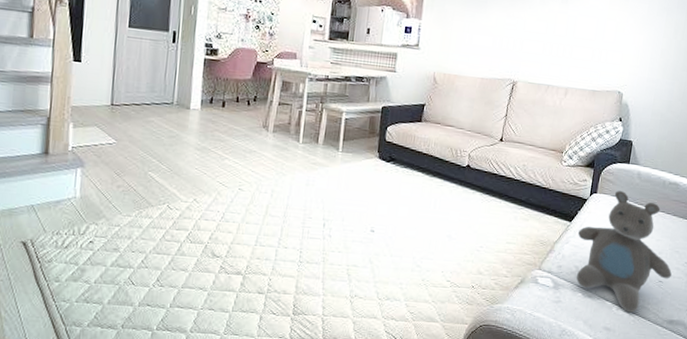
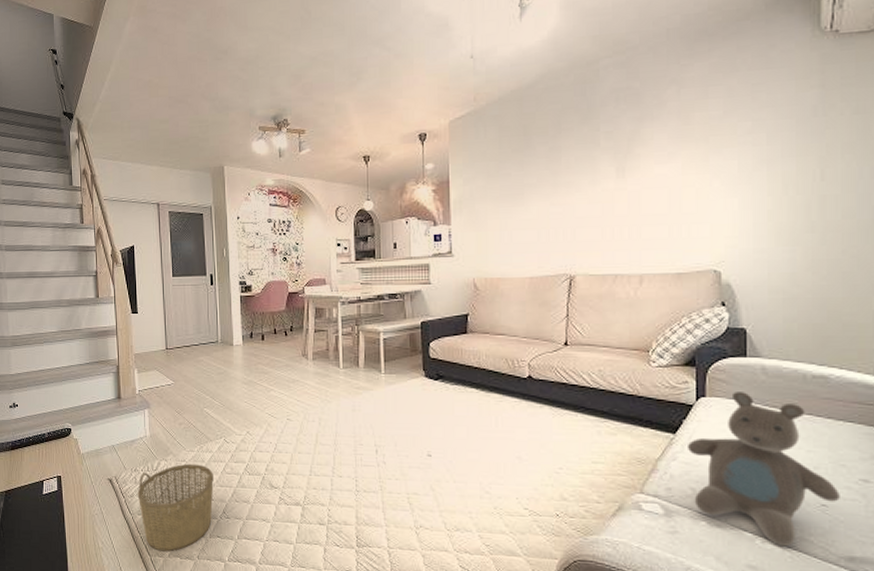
basket: none [57,229,151,321] -> present [137,463,214,552]

